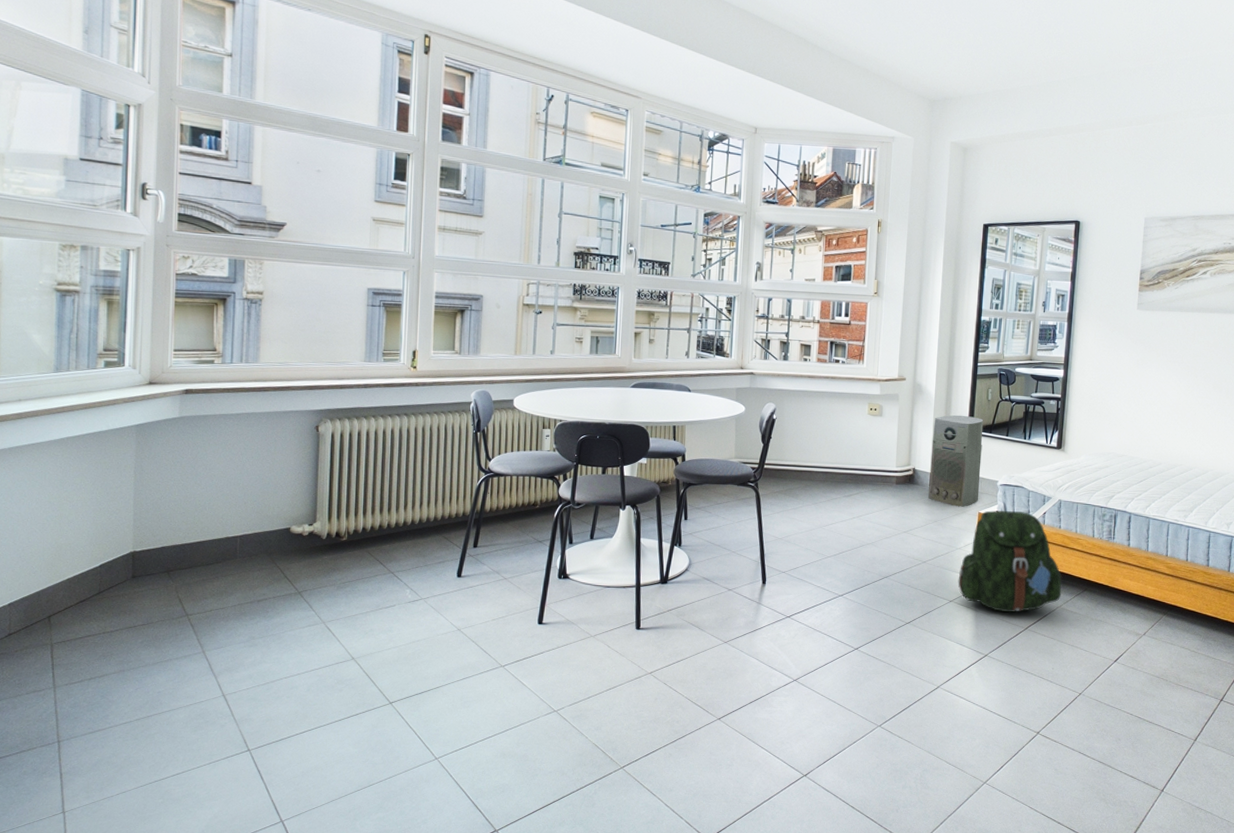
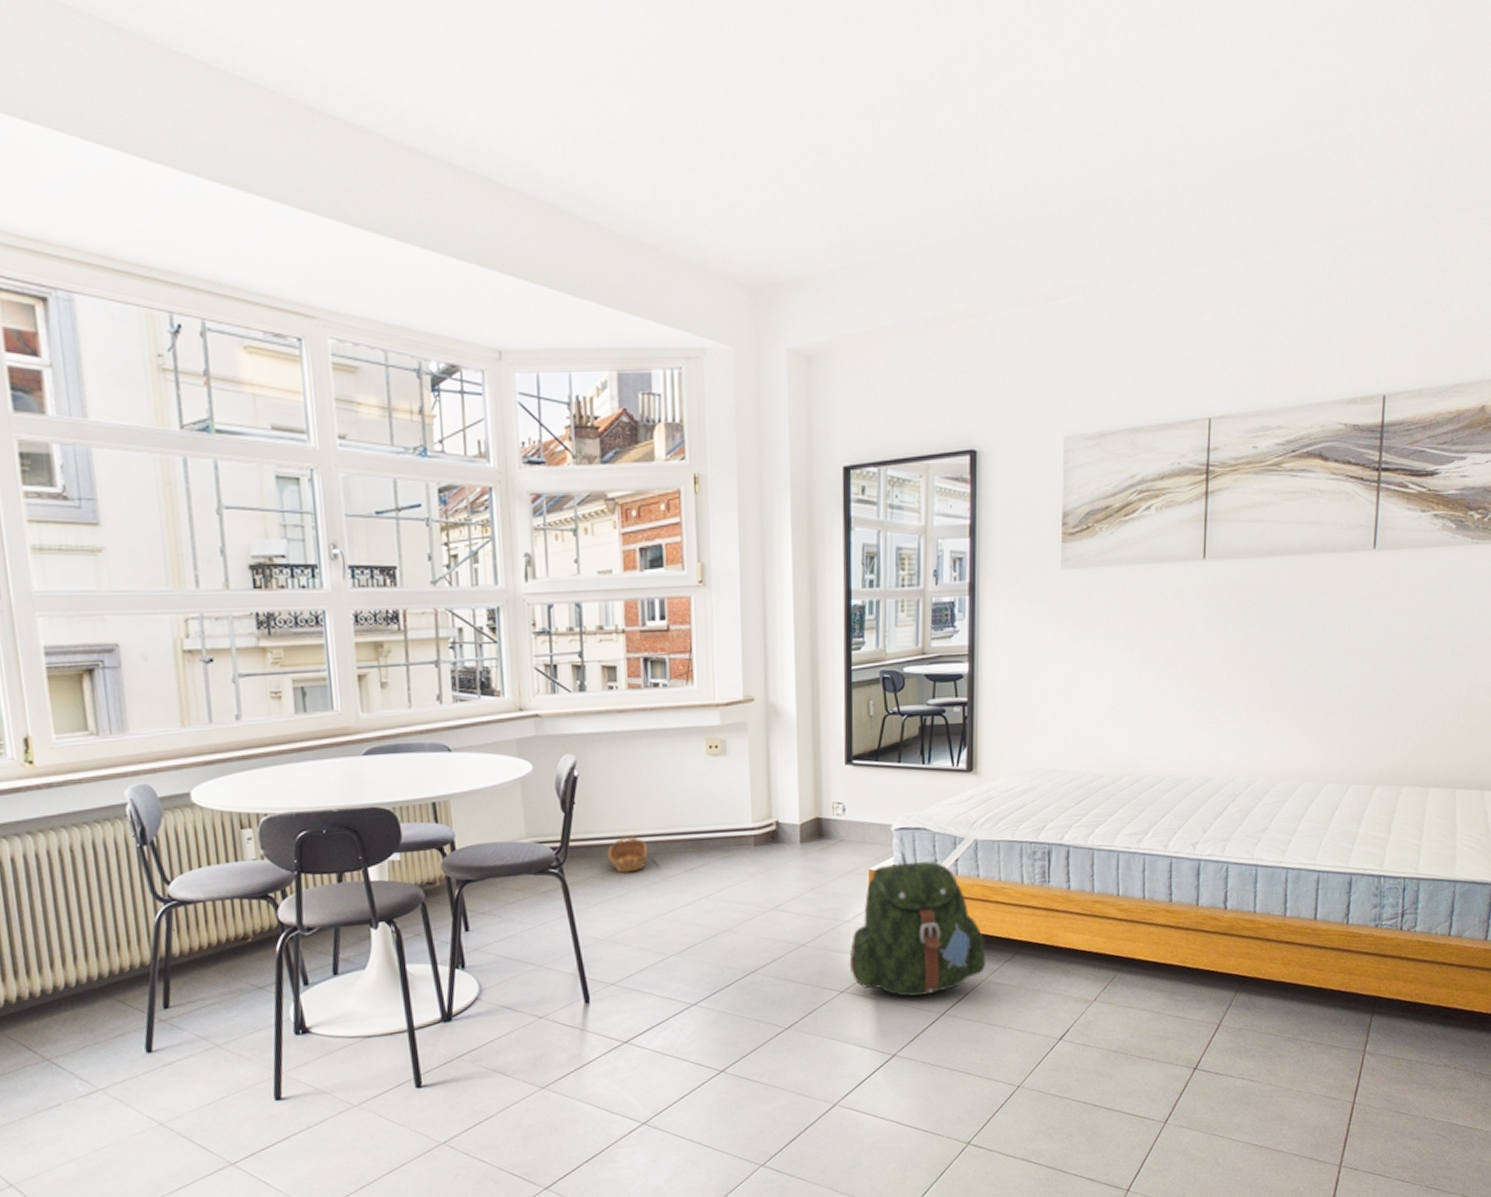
basket: none [790,465,820,493] -> present [607,835,649,873]
air purifier: present [928,415,984,507] -> none [798,740,868,866]

